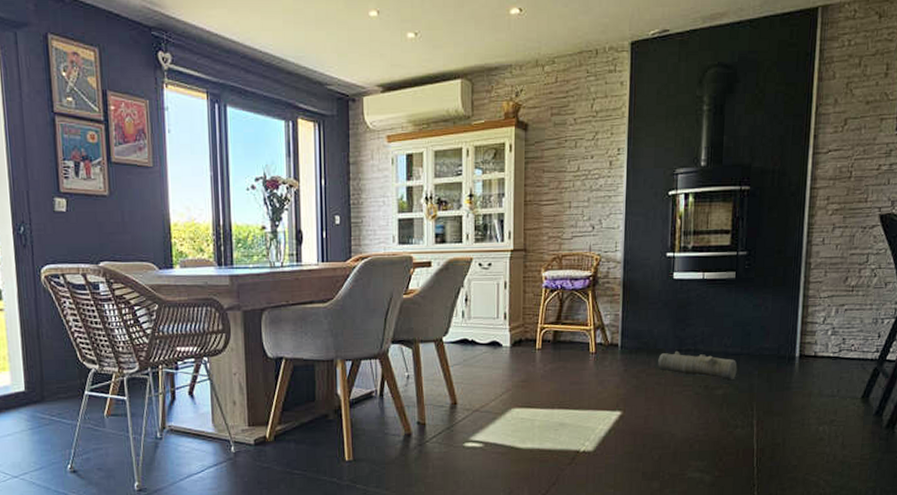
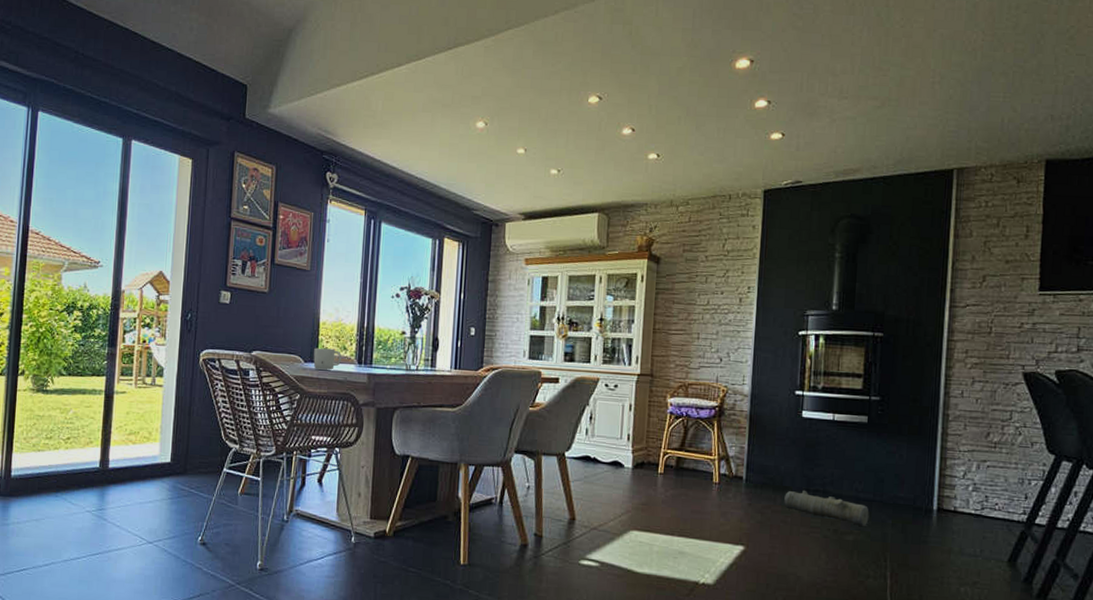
mug: none [168,252,199,276] -> present [313,347,341,370]

